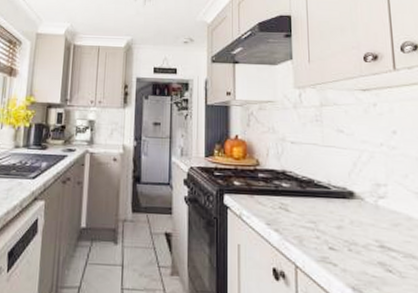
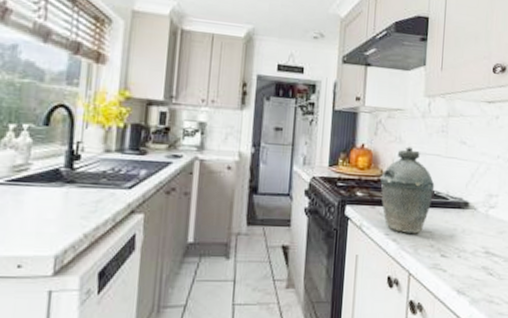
kettle: none [257,136,314,224] -> present [380,146,435,234]

